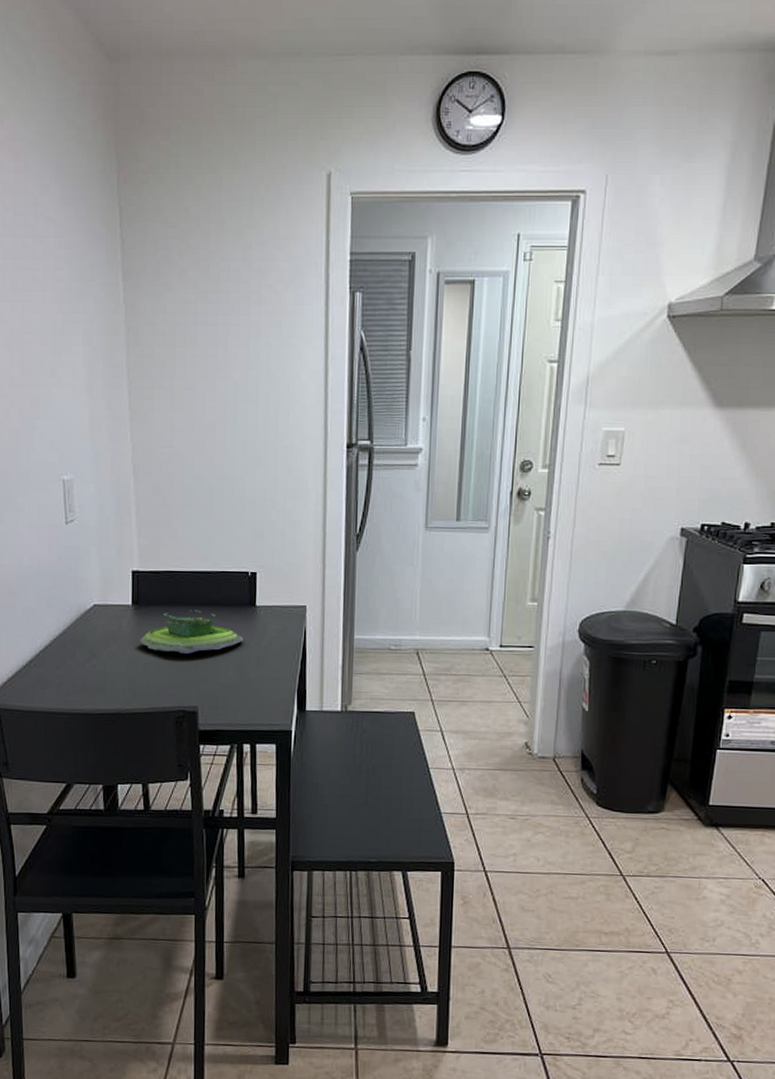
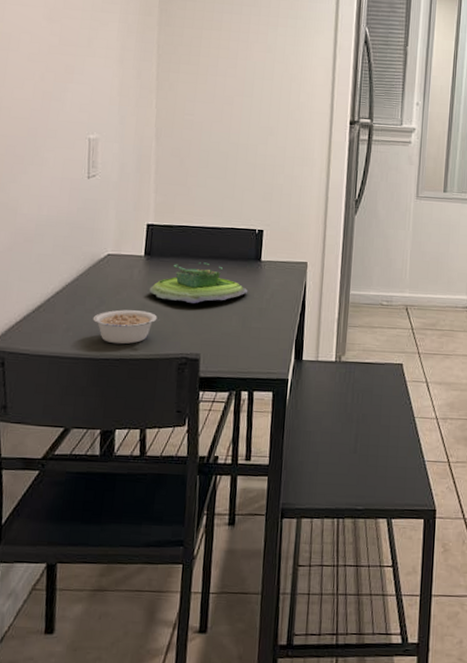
legume: none [84,662,153,699] -> present [92,309,160,345]

